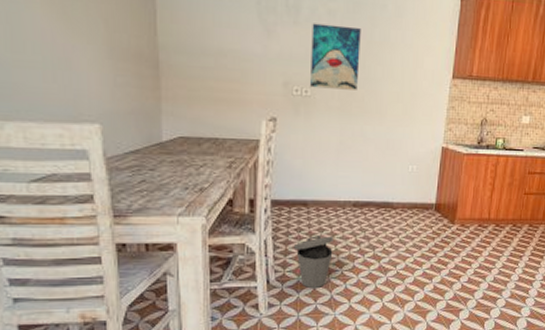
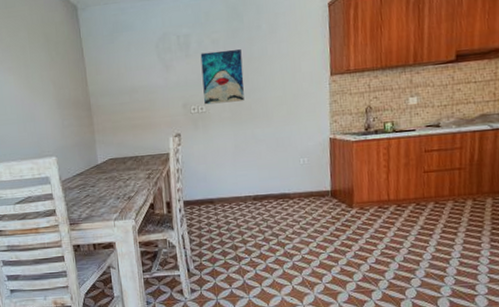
trash can: present [293,236,334,289] -> none [206,227,241,275]

